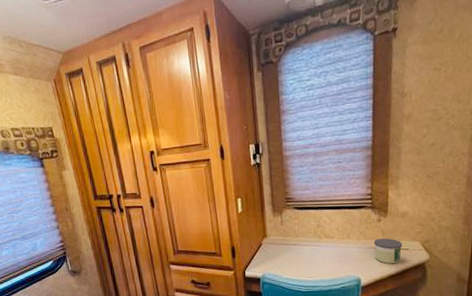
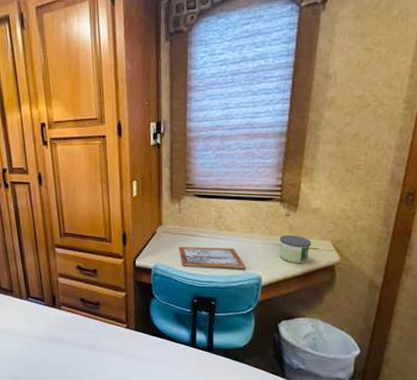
picture frame: none [283,253,346,274] -> present [178,246,246,269]

